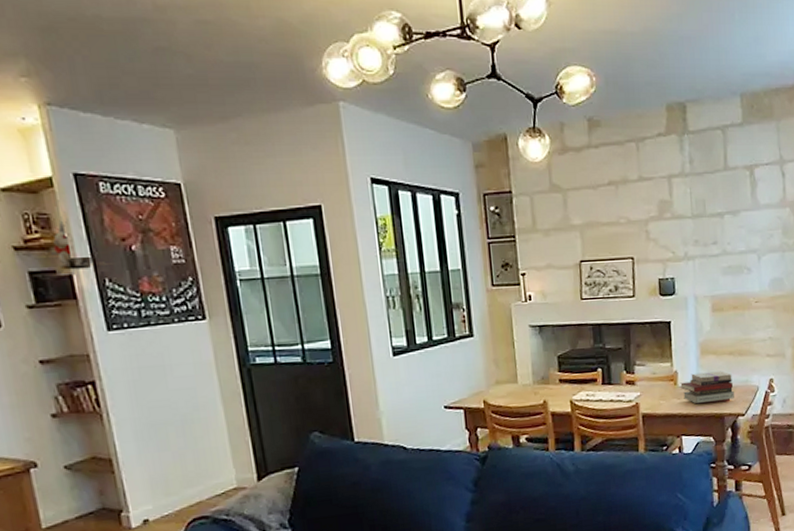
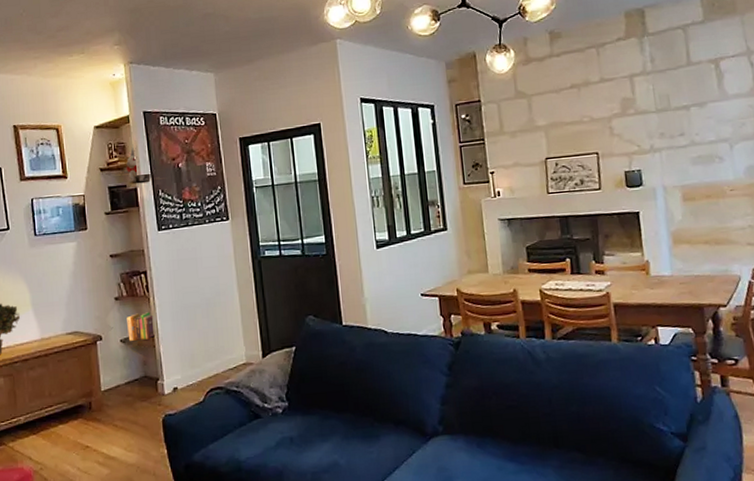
books: none [71,431,114,467] -> present [127,312,156,341]
books: present [680,371,734,404] -> none [653,260,714,294]

